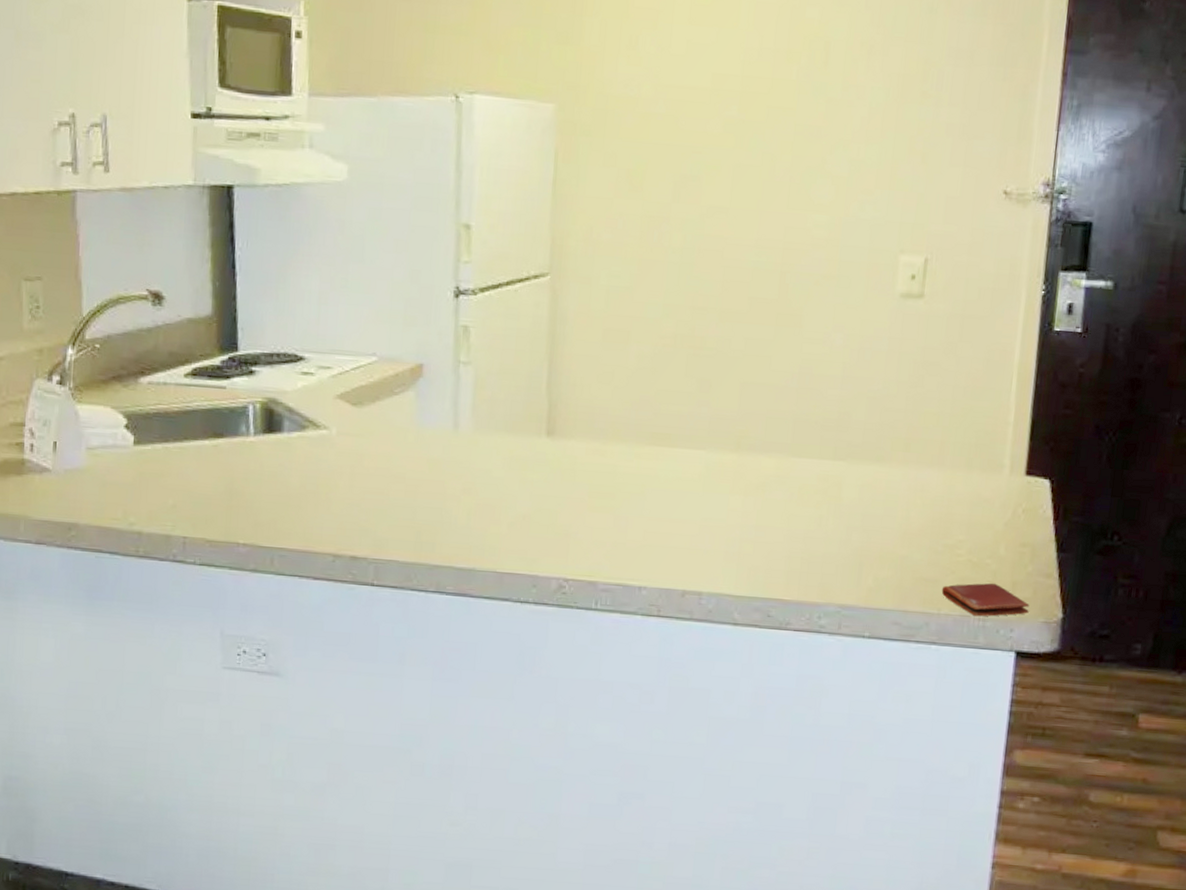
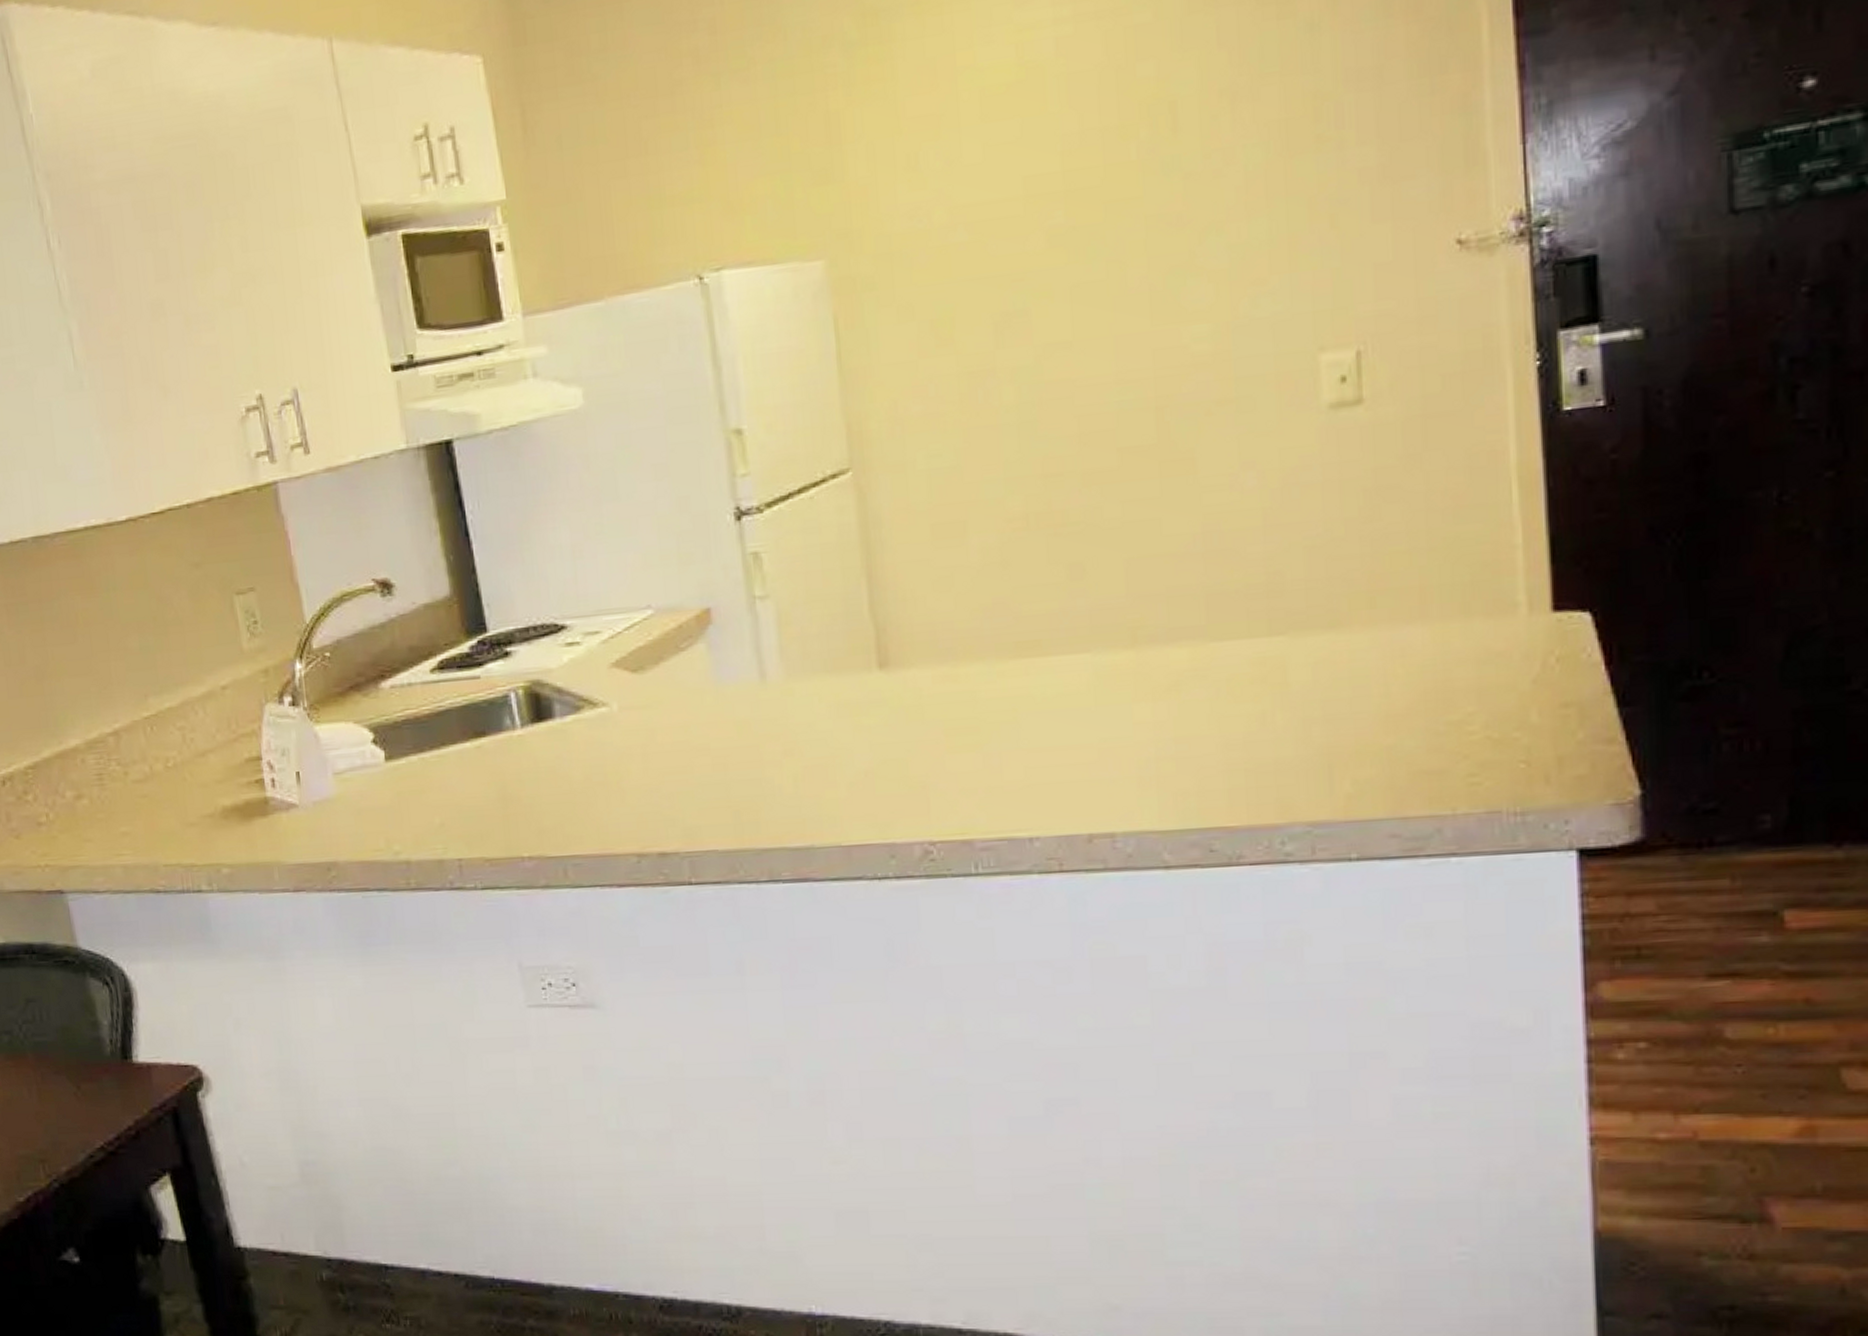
wallet: present [941,582,1030,617] -> none [1453,762,1589,811]

